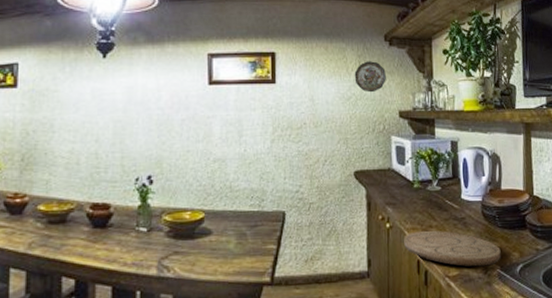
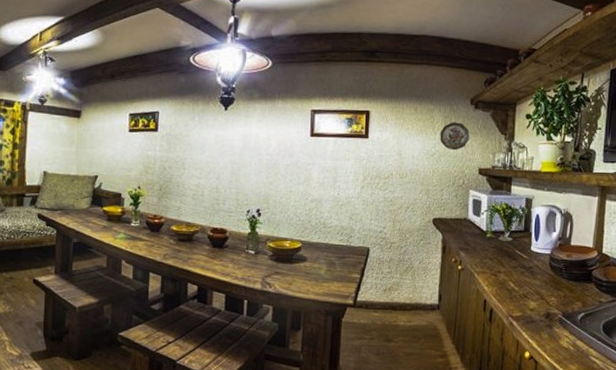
cutting board: present [404,230,501,267] -> none [473,274,564,311]

